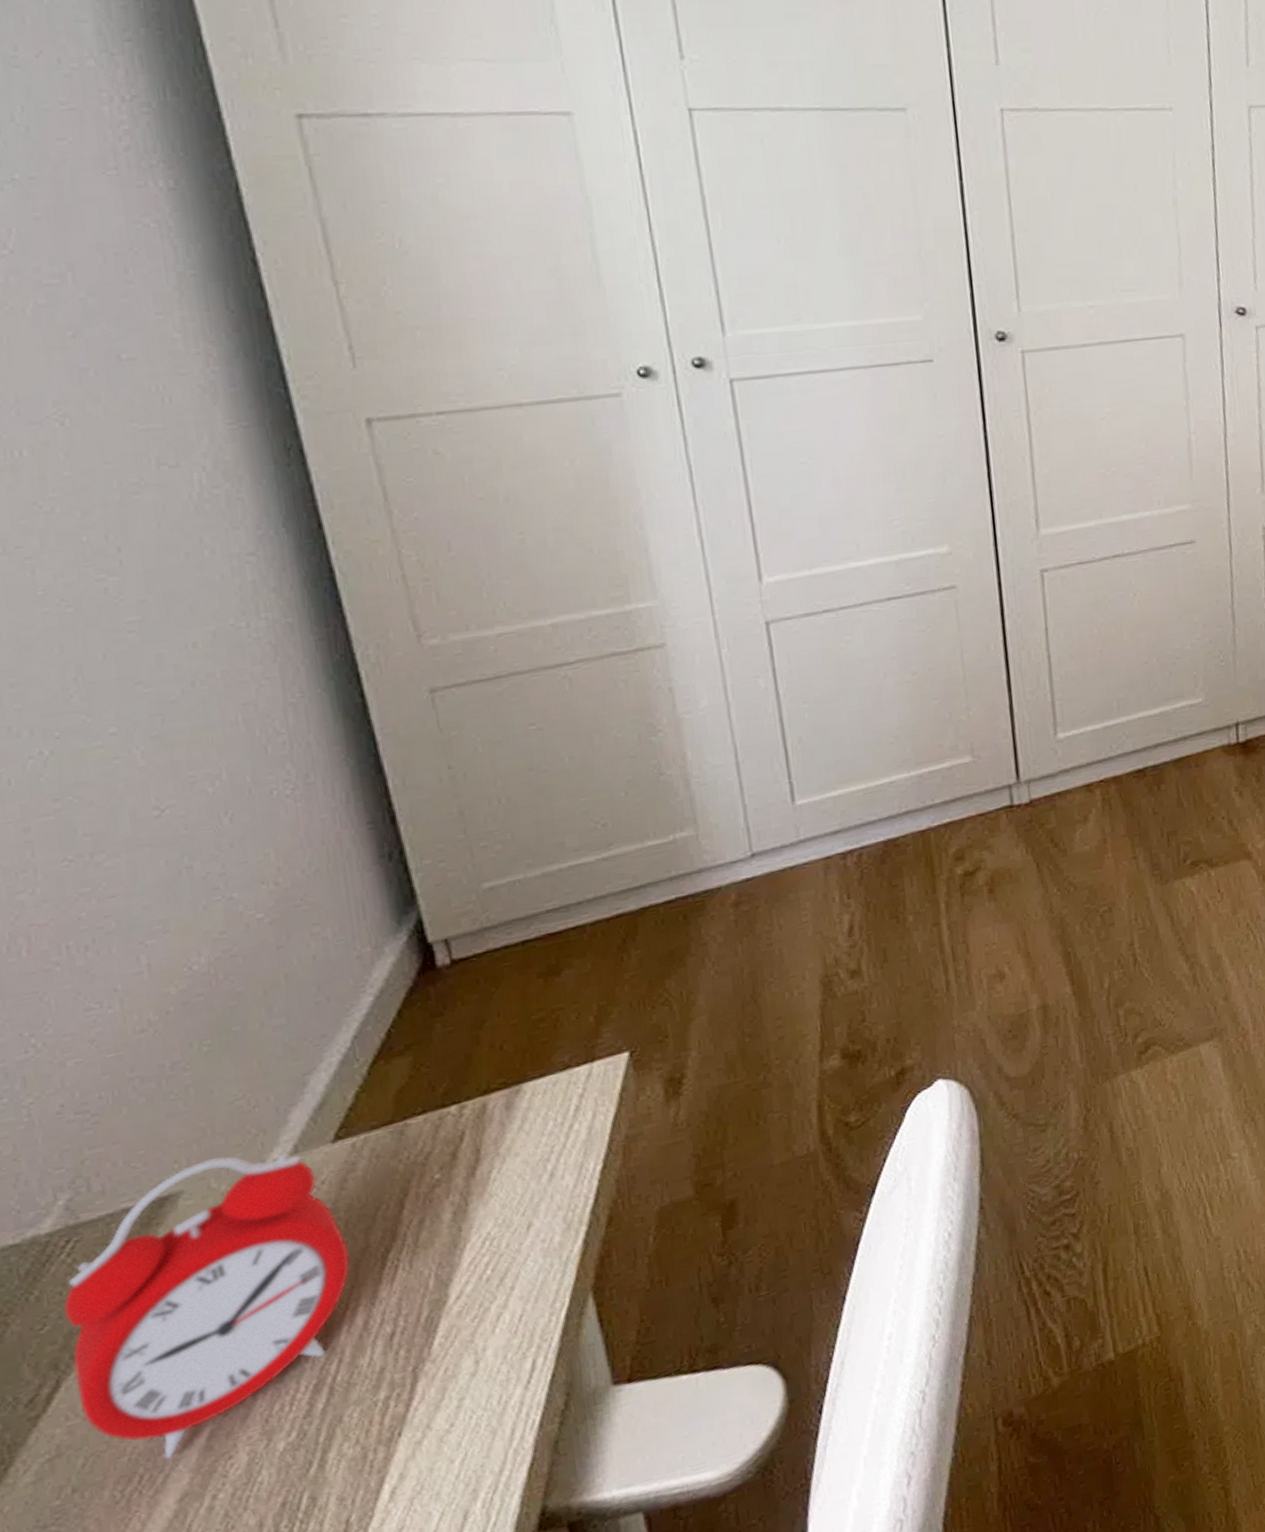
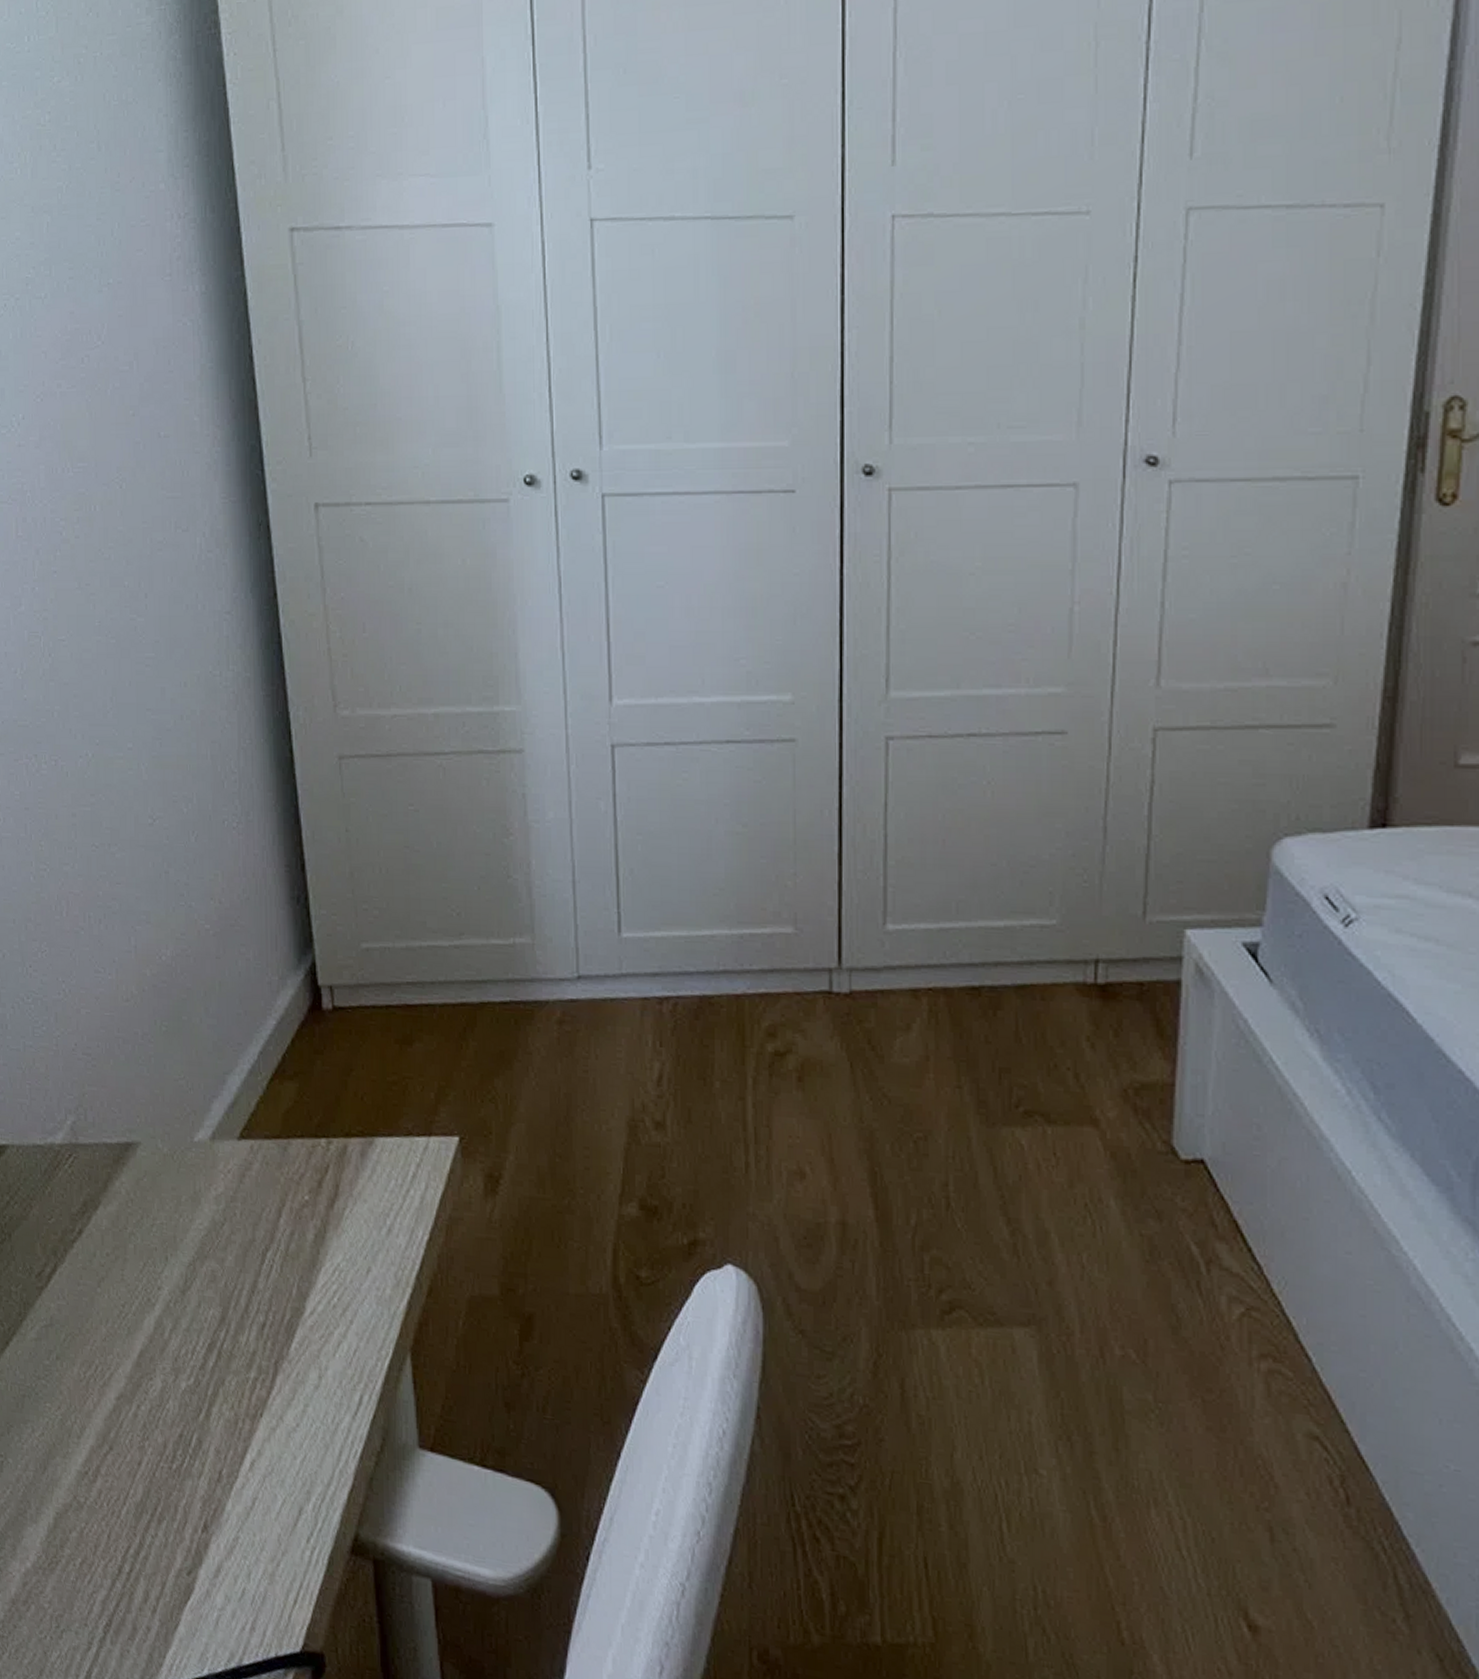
alarm clock: present [64,1152,350,1460] -> none [64,1122,241,1361]

